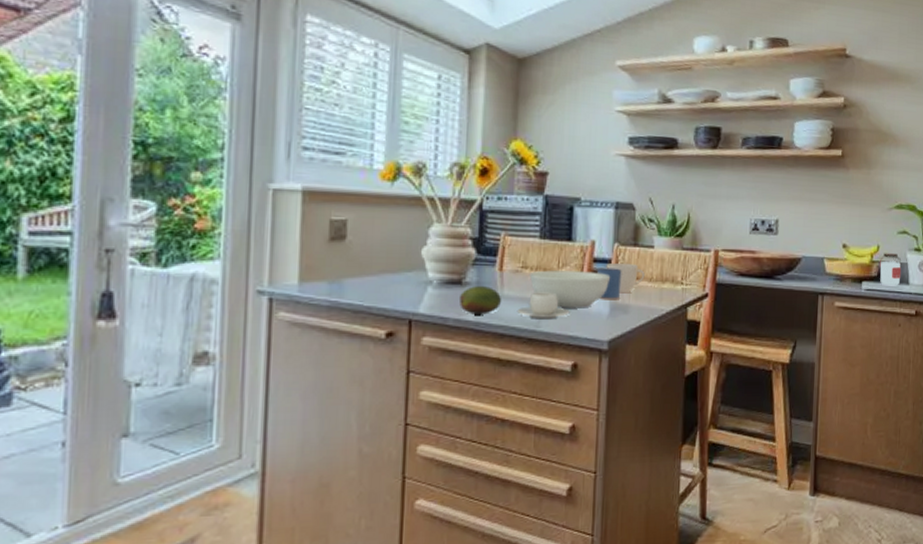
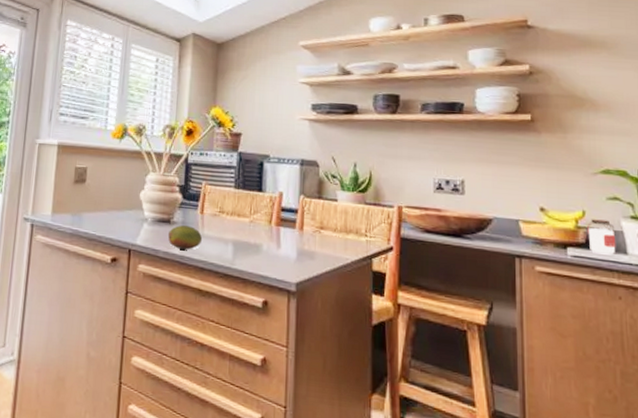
teacup: present [517,292,570,320] -> none [215,234,261,259]
bowl: present [529,270,611,309] -> none [225,215,298,252]
mug: present [597,267,622,300] -> none [285,216,308,247]
cup: present [606,263,645,294] -> none [293,213,330,241]

